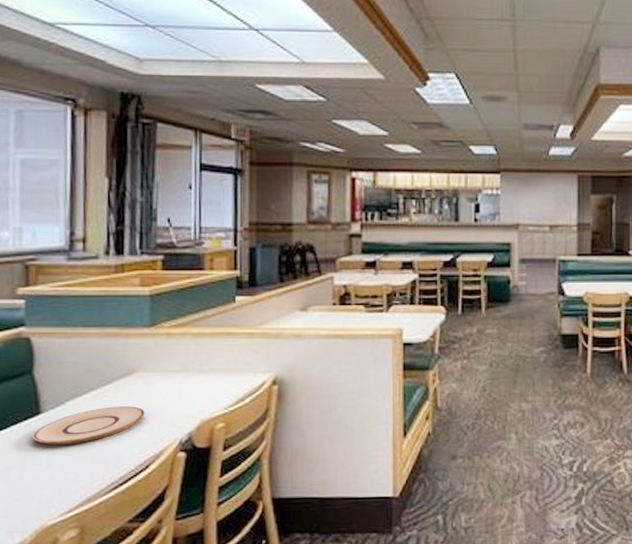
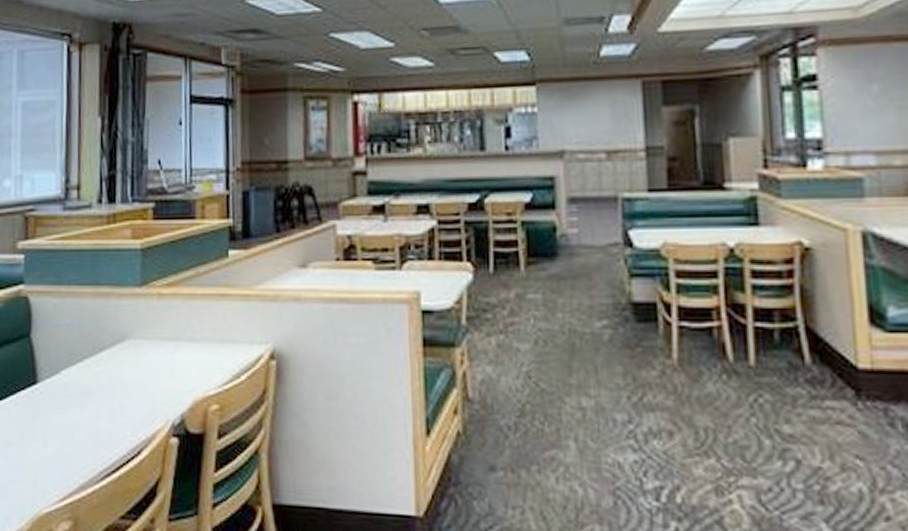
plate: present [32,406,145,446] -> none [29,378,137,421]

